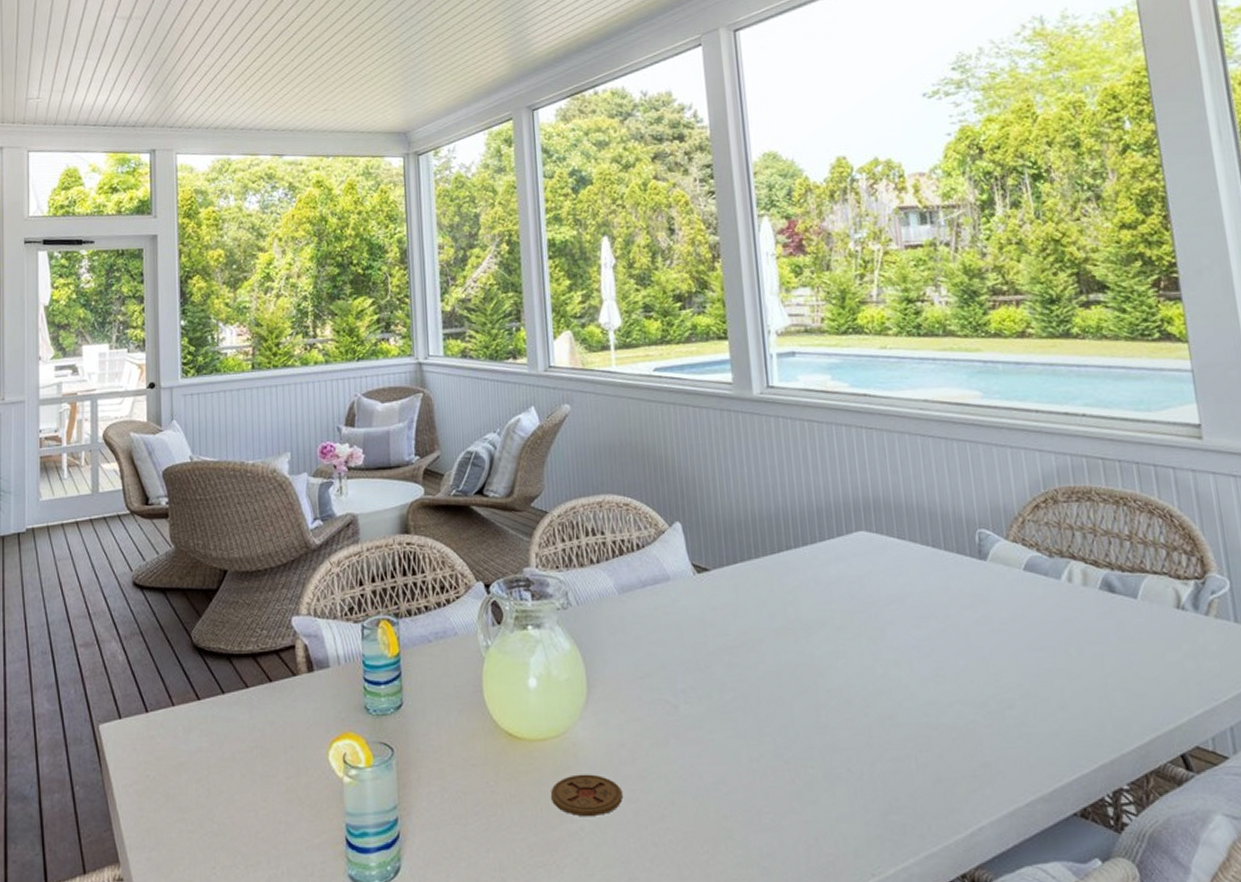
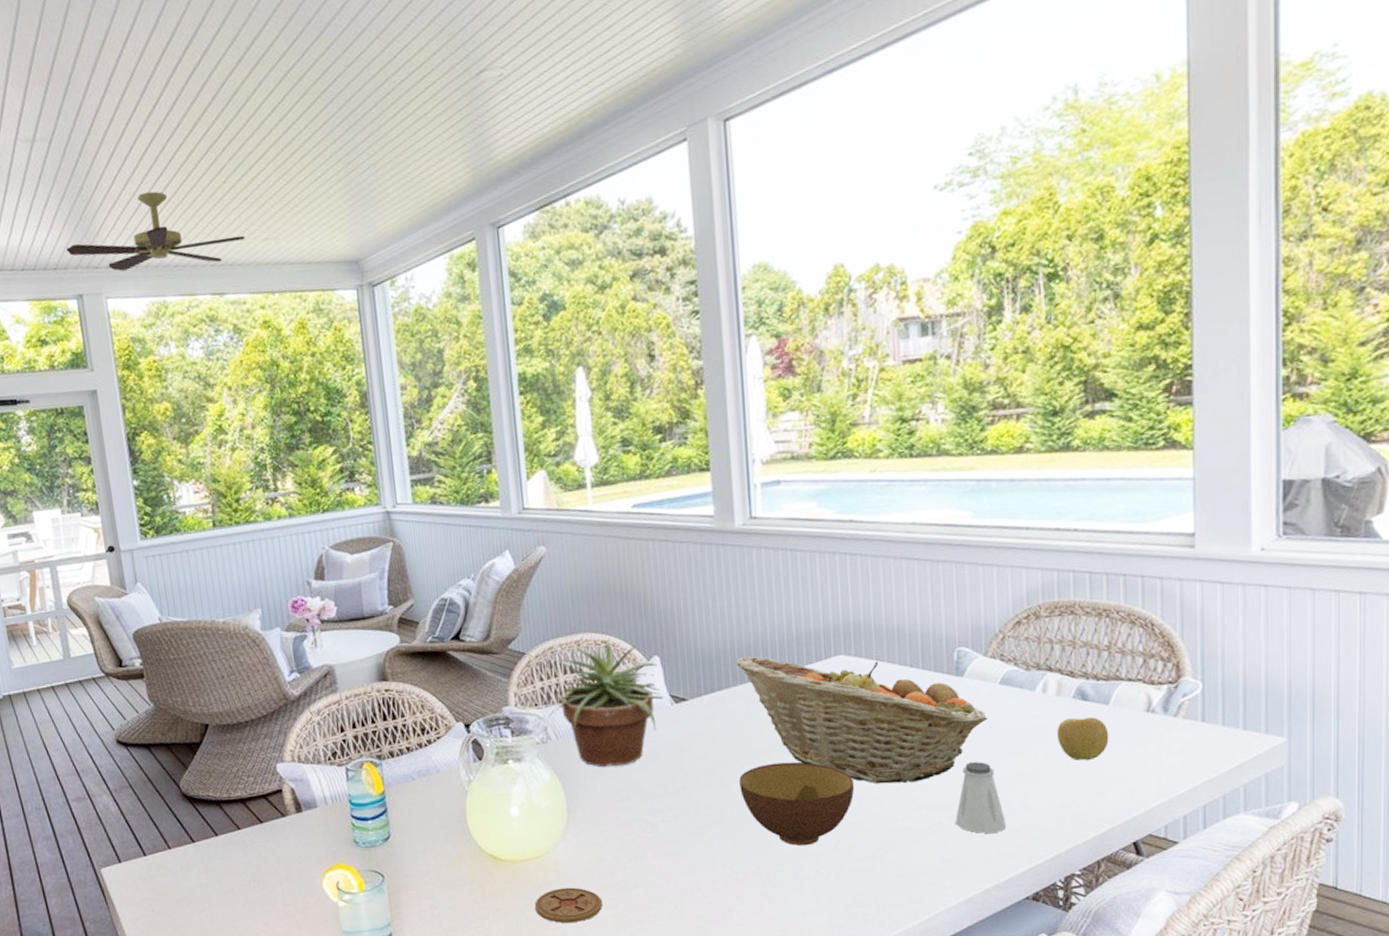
ceiling fan: none [146,65,306,131] -> present [66,191,245,271]
potted plant: none [569,506,686,639] -> present [548,643,664,768]
fruit basket: none [756,527,1015,673] -> present [735,655,987,784]
bowl: none [764,643,884,740] -> present [739,762,855,846]
saltshaker: none [991,654,1046,735] -> present [955,762,1007,833]
apple: none [1086,611,1142,658] -> present [1056,717,1109,761]

